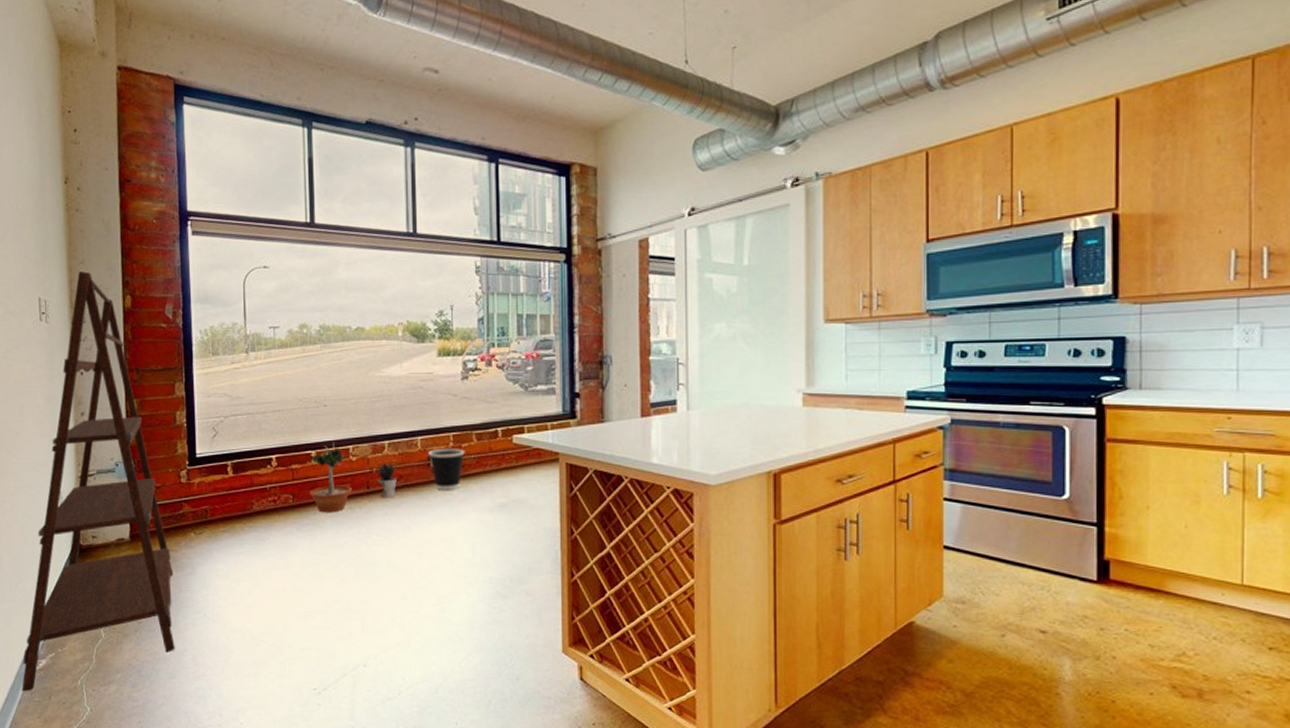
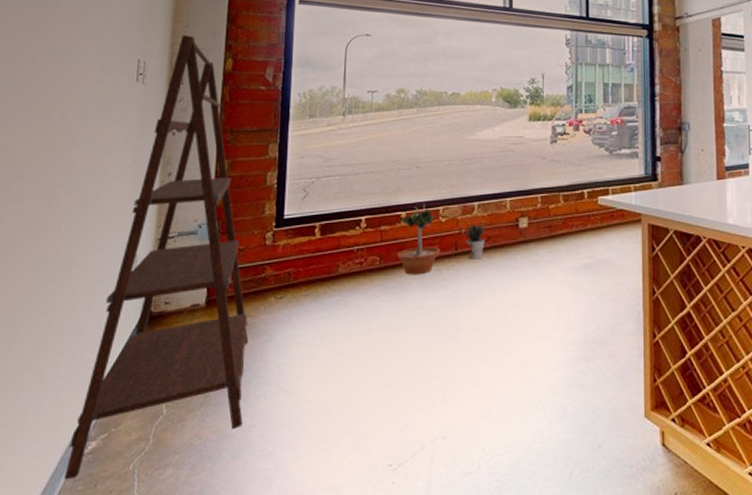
wastebasket: present [428,448,465,490] -> none [517,209,552,251]

